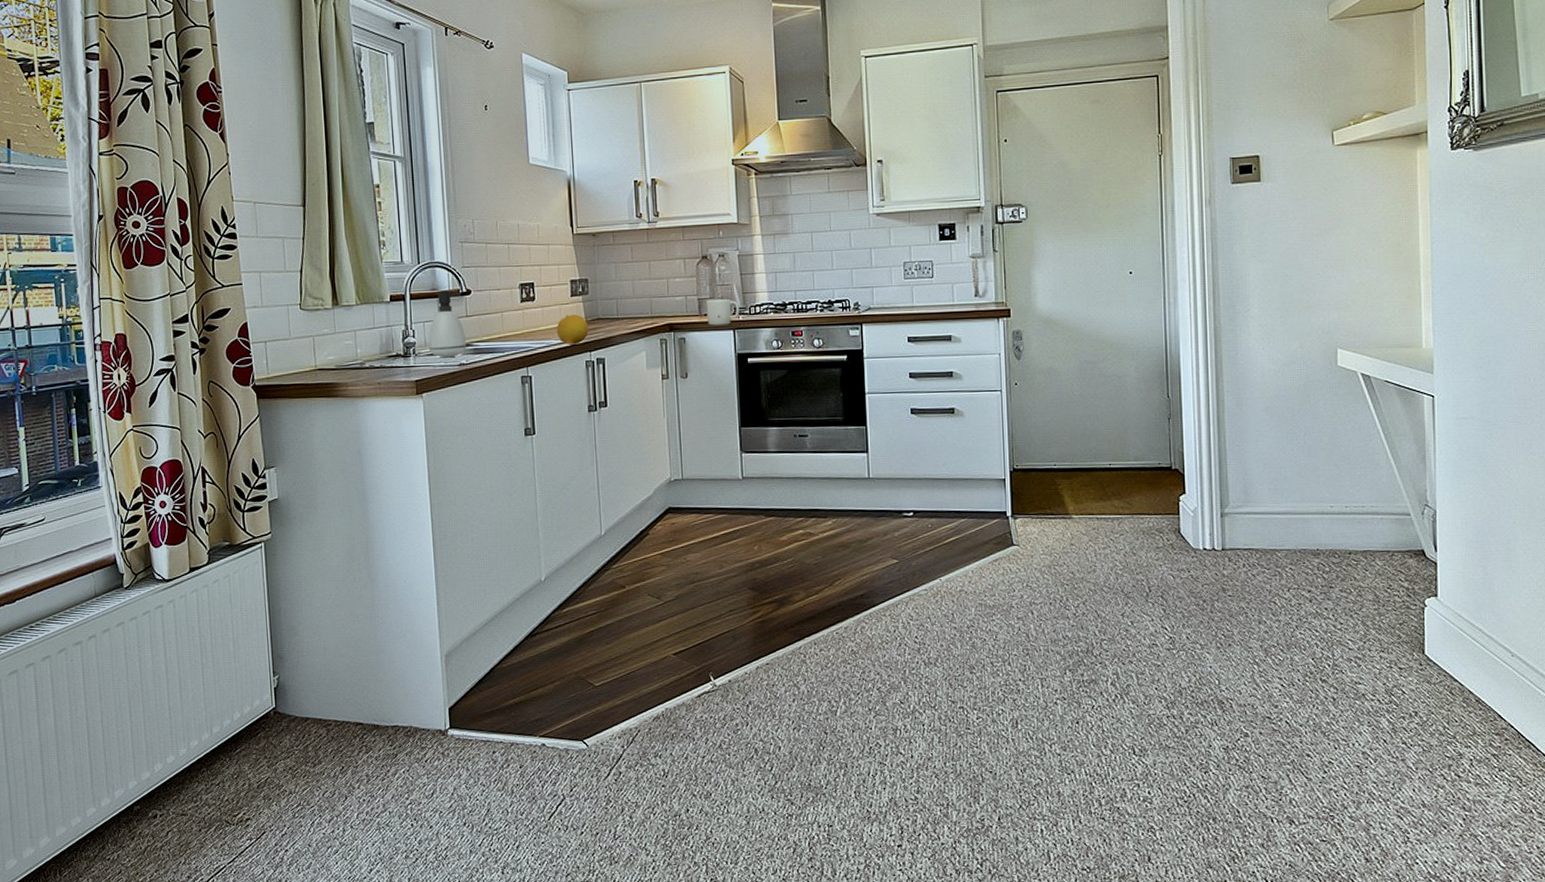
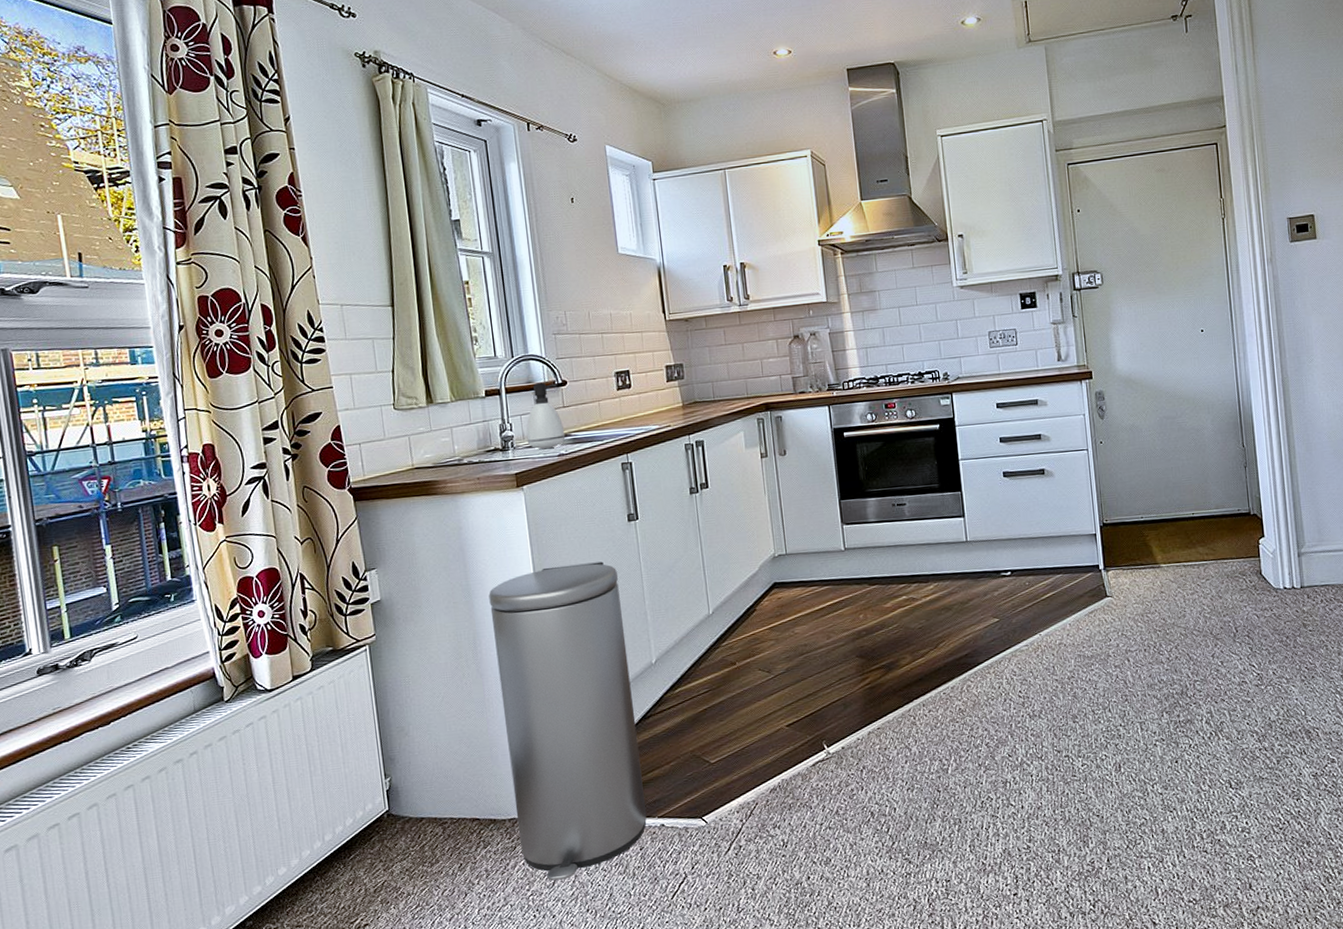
pedal bin: none [383,474,528,791] -> present [488,561,647,881]
fruit: present [556,314,589,345] -> none [654,399,687,430]
mug: present [706,298,739,326] -> none [800,375,833,403]

